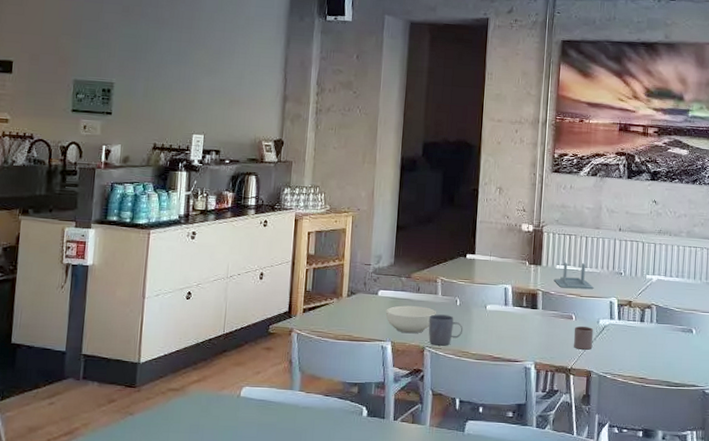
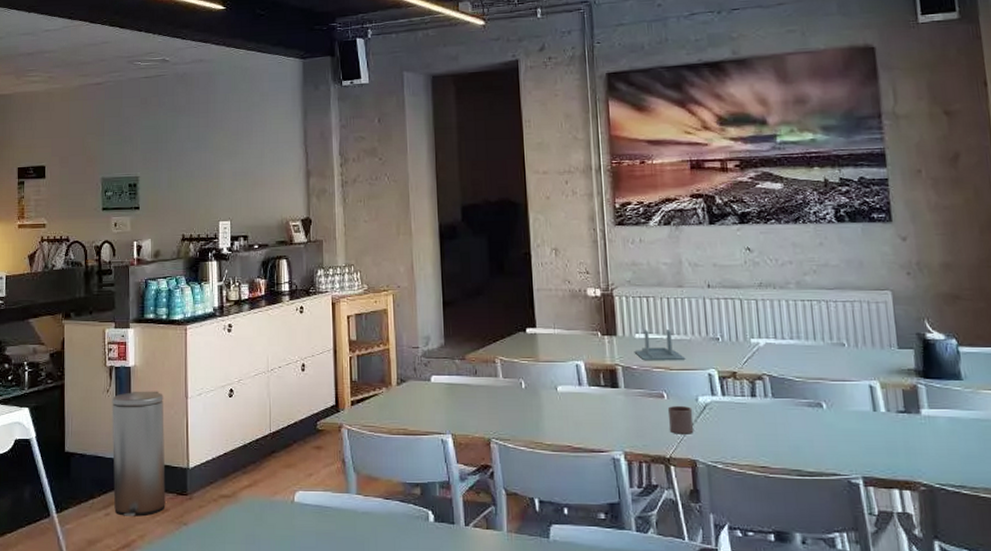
pedal bin: none [59,289,120,406] -> present [112,391,166,517]
bowl: present [385,305,437,334] -> none [441,392,500,424]
mug: present [428,314,463,346] -> none [491,400,533,437]

